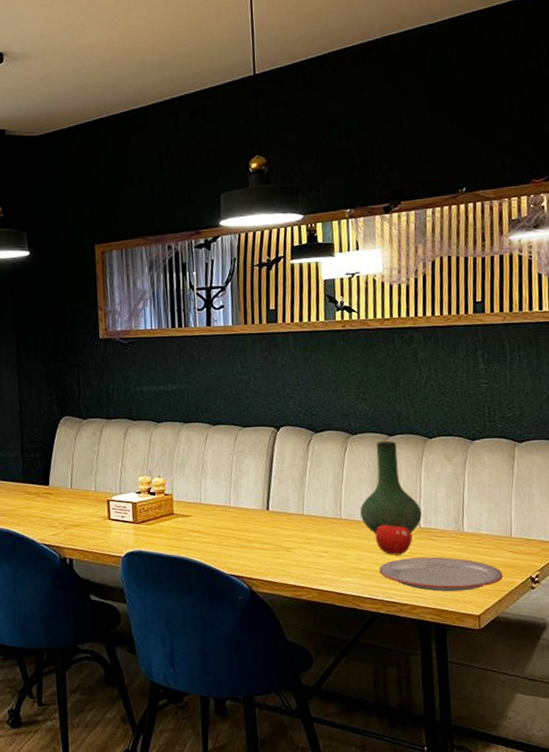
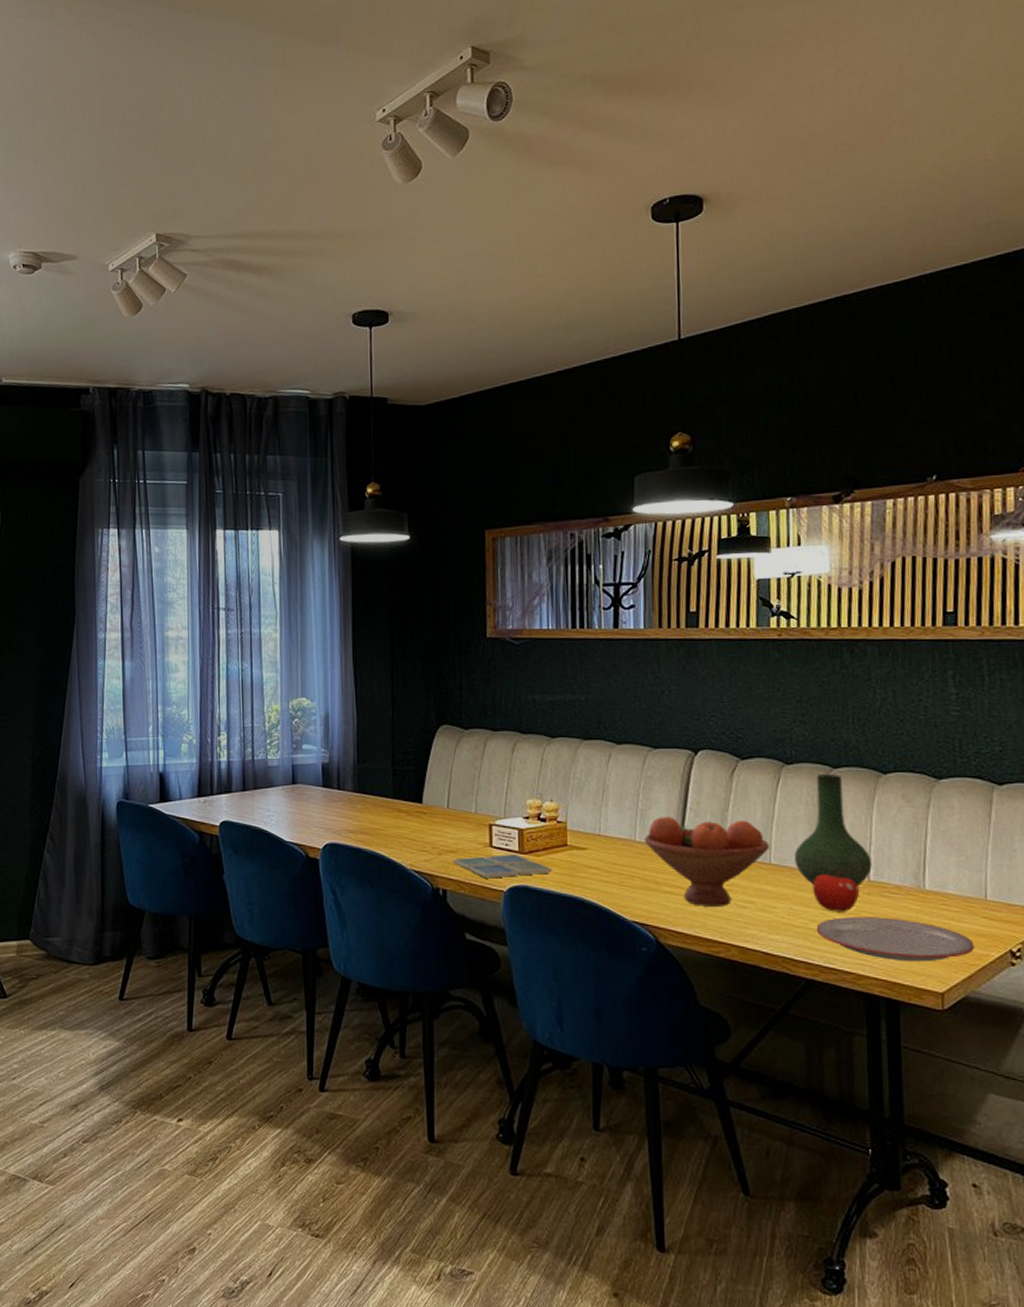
drink coaster: none [77,524,162,547] -> present [453,854,553,879]
fruit bowl: none [238,483,340,558] -> present [645,817,769,906]

